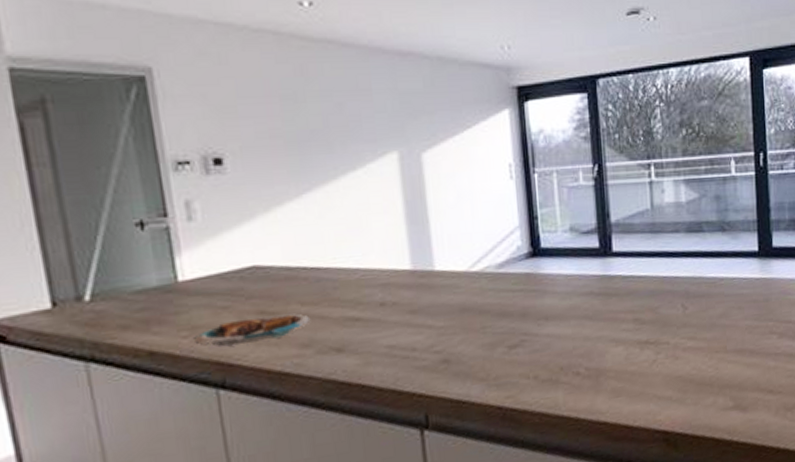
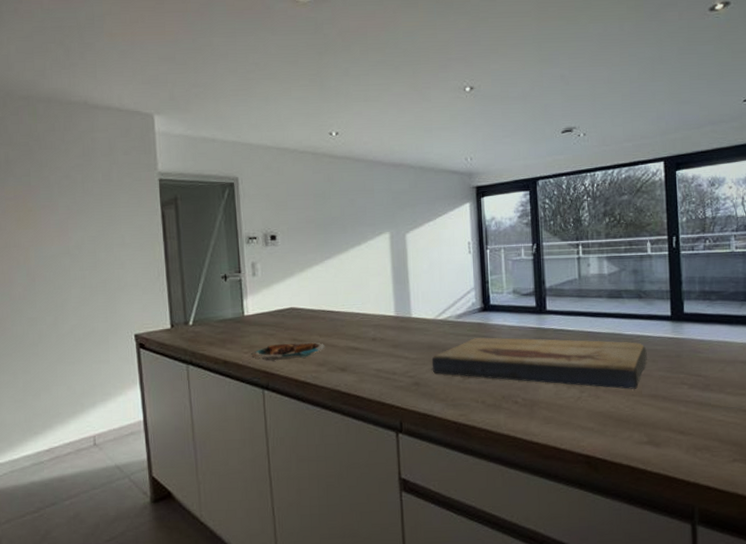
fish fossil: none [465,286,732,346] -> present [431,337,647,389]

